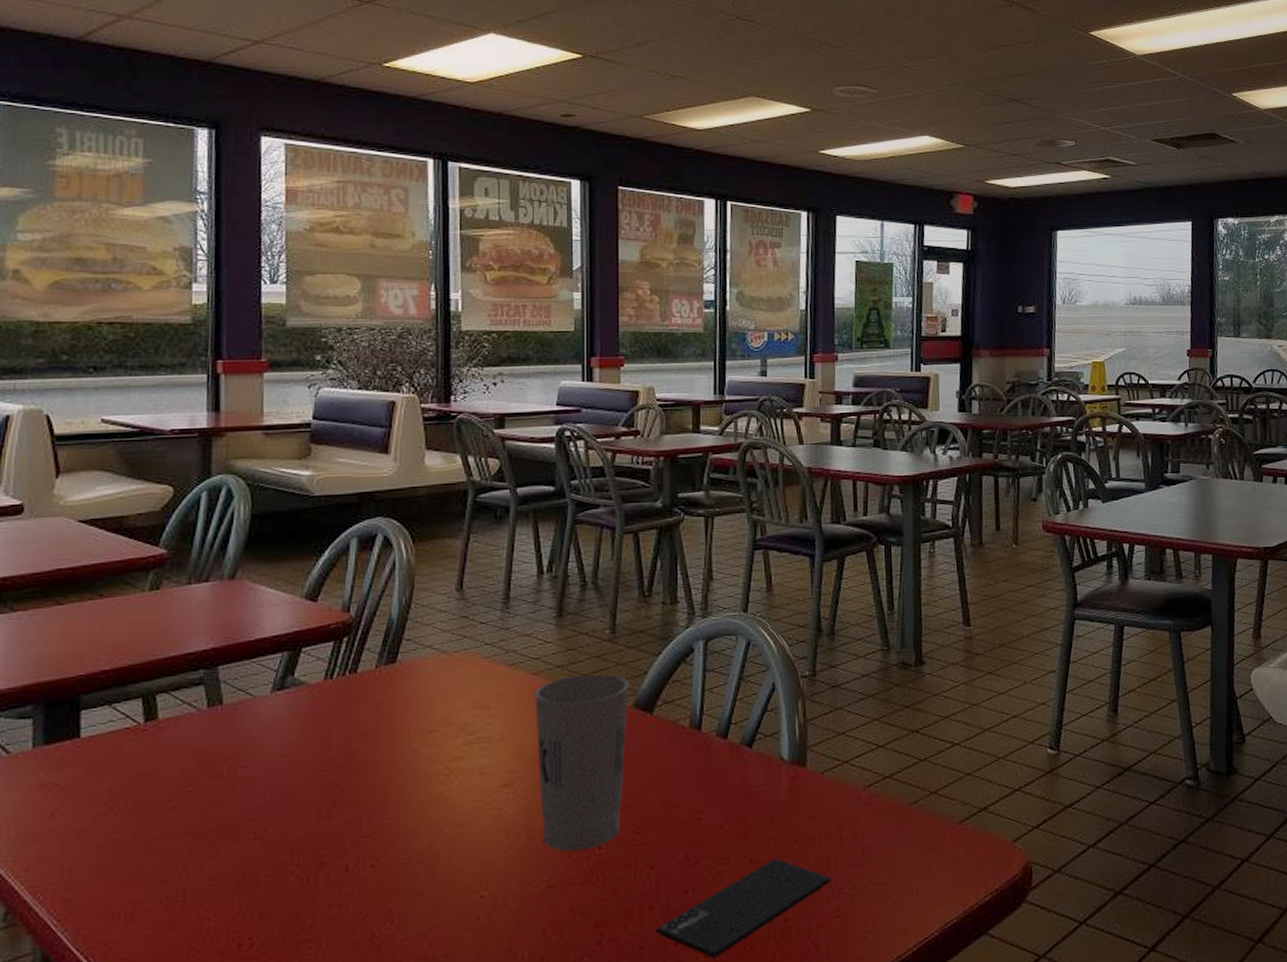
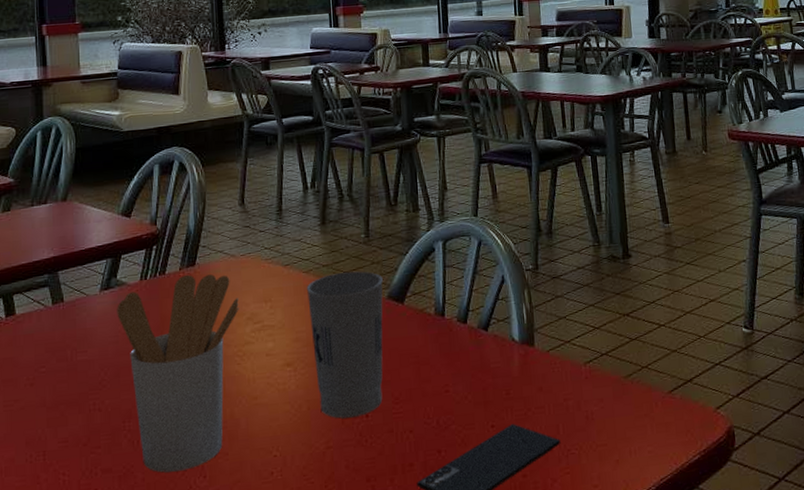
utensil holder: none [291,673,448,918] -> present [117,274,239,473]

